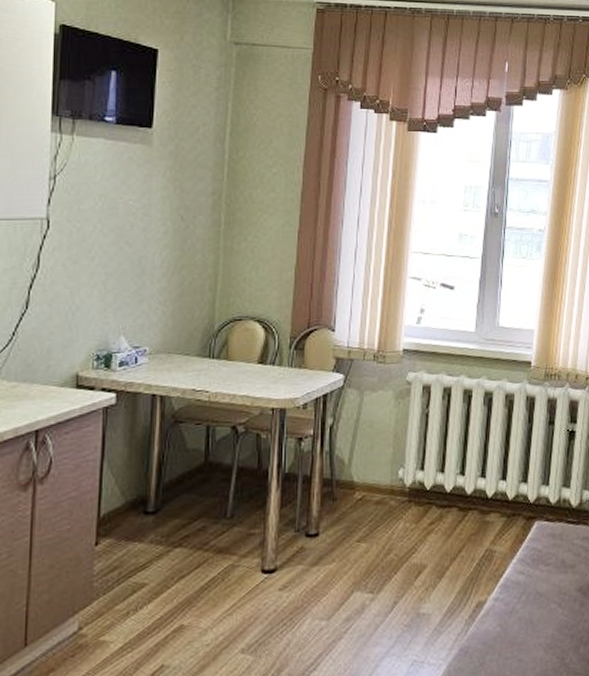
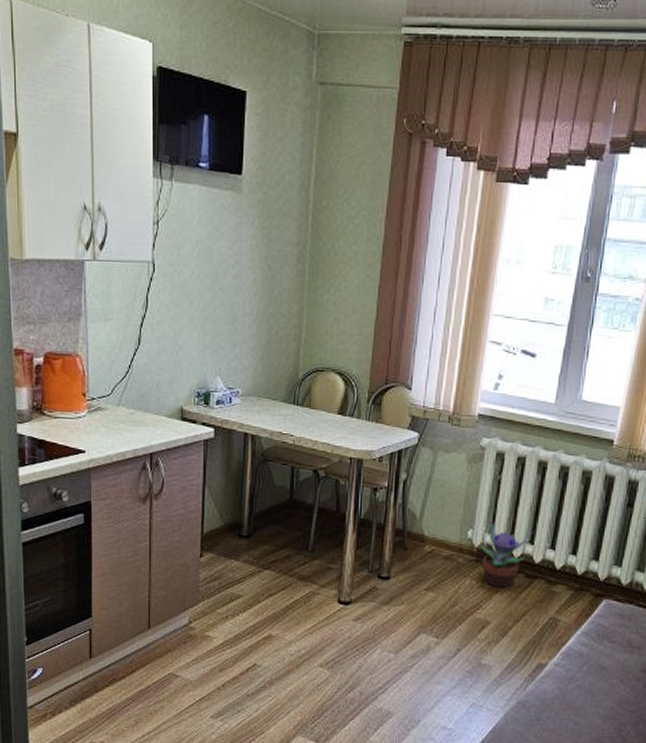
decorative plant: none [412,456,464,527] -> present [480,520,534,588]

